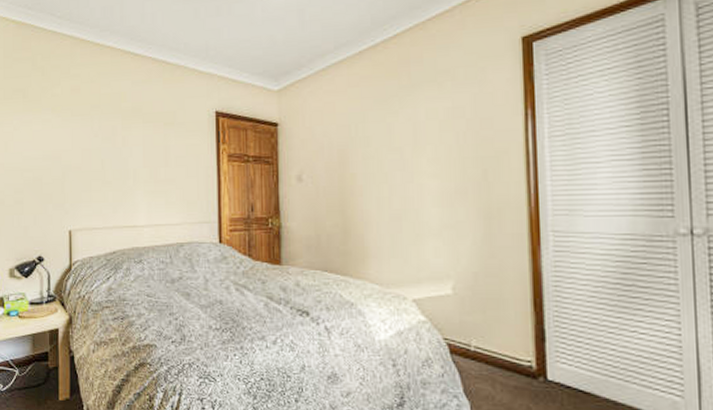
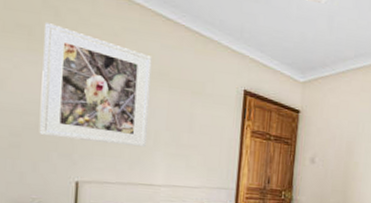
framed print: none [35,83,128,189] -> present [39,23,152,148]

